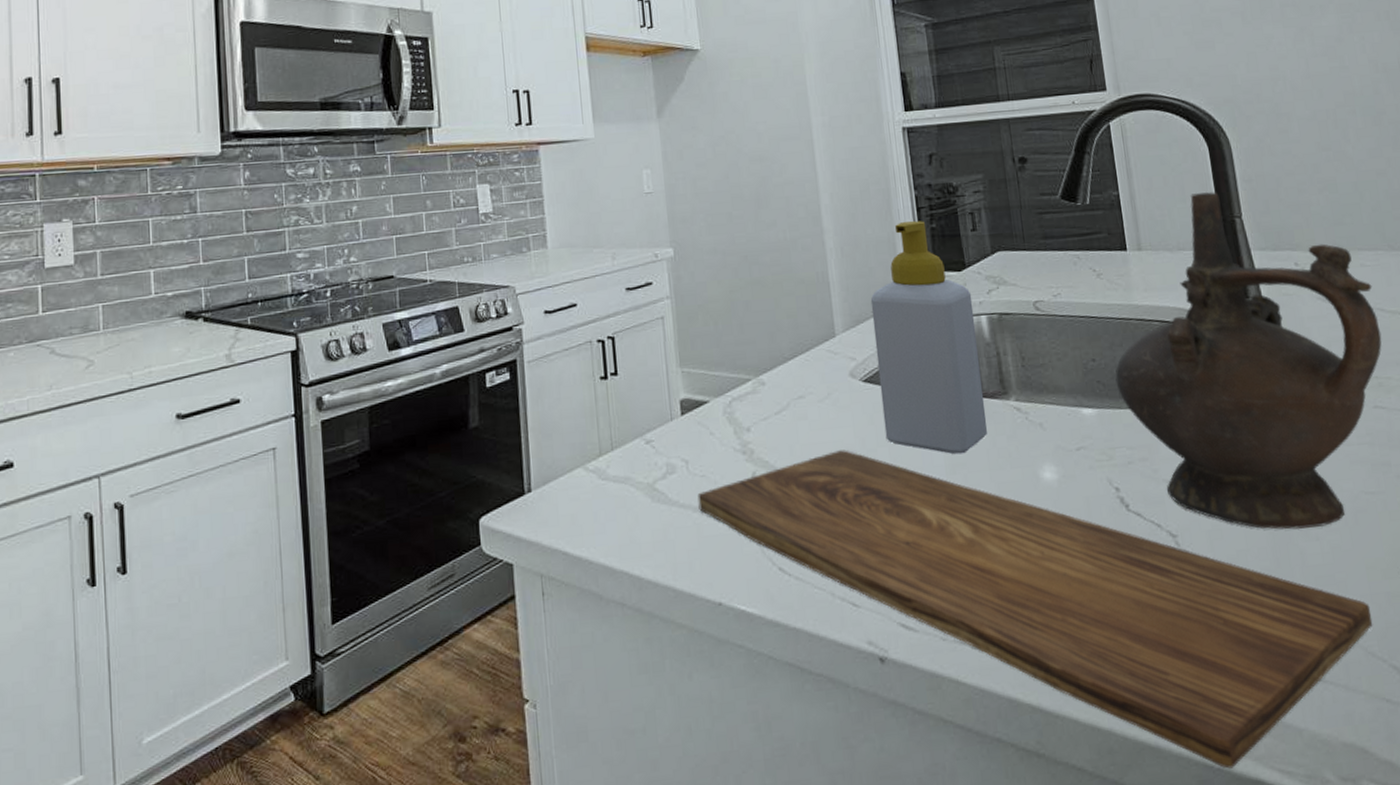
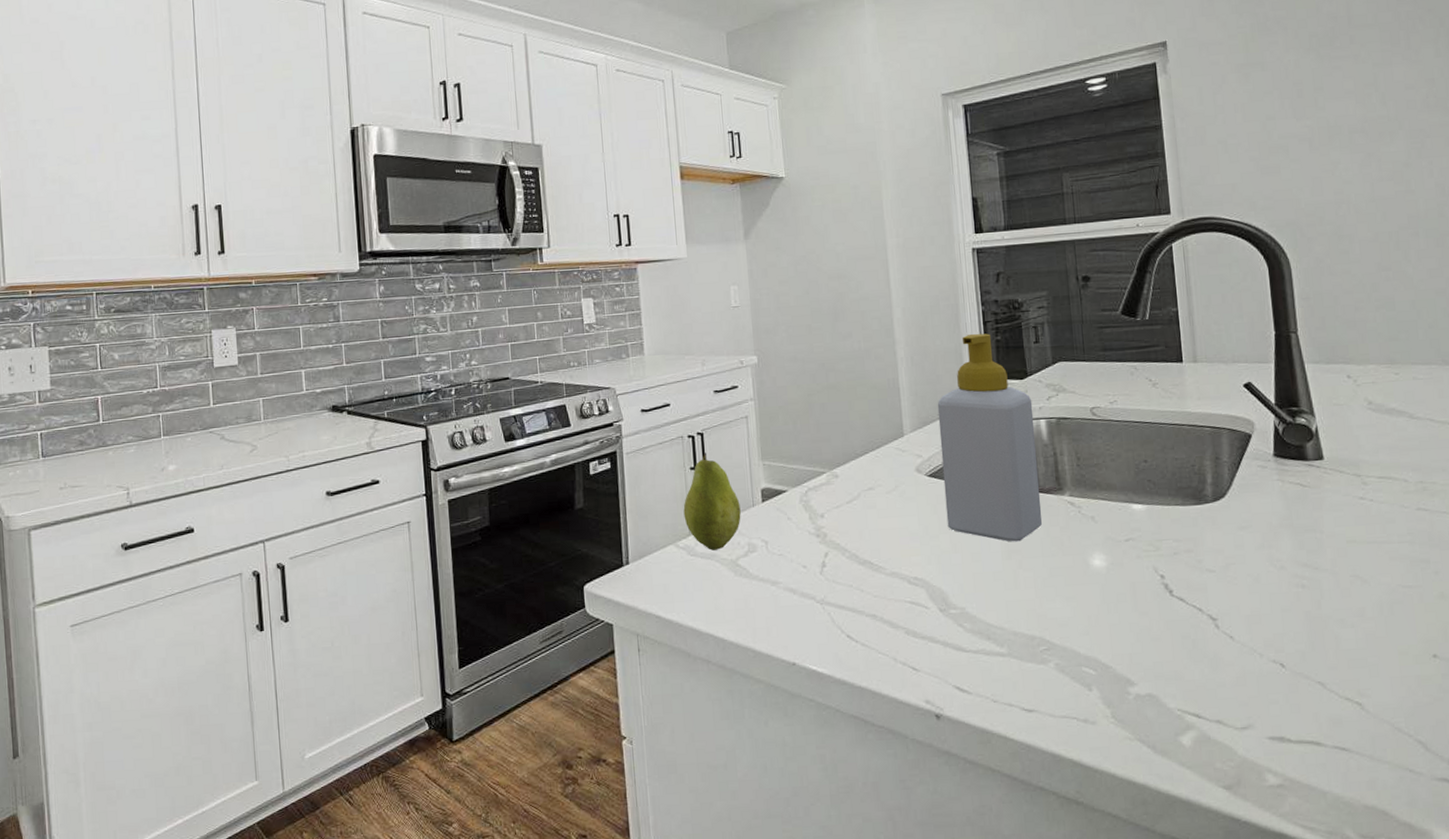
fruit: none [592,359,658,473] -> present [683,452,741,550]
cutting board: present [697,450,1373,769] -> none [775,535,1401,823]
ceremonial vessel: present [1115,191,1382,530] -> none [1165,308,1430,617]

